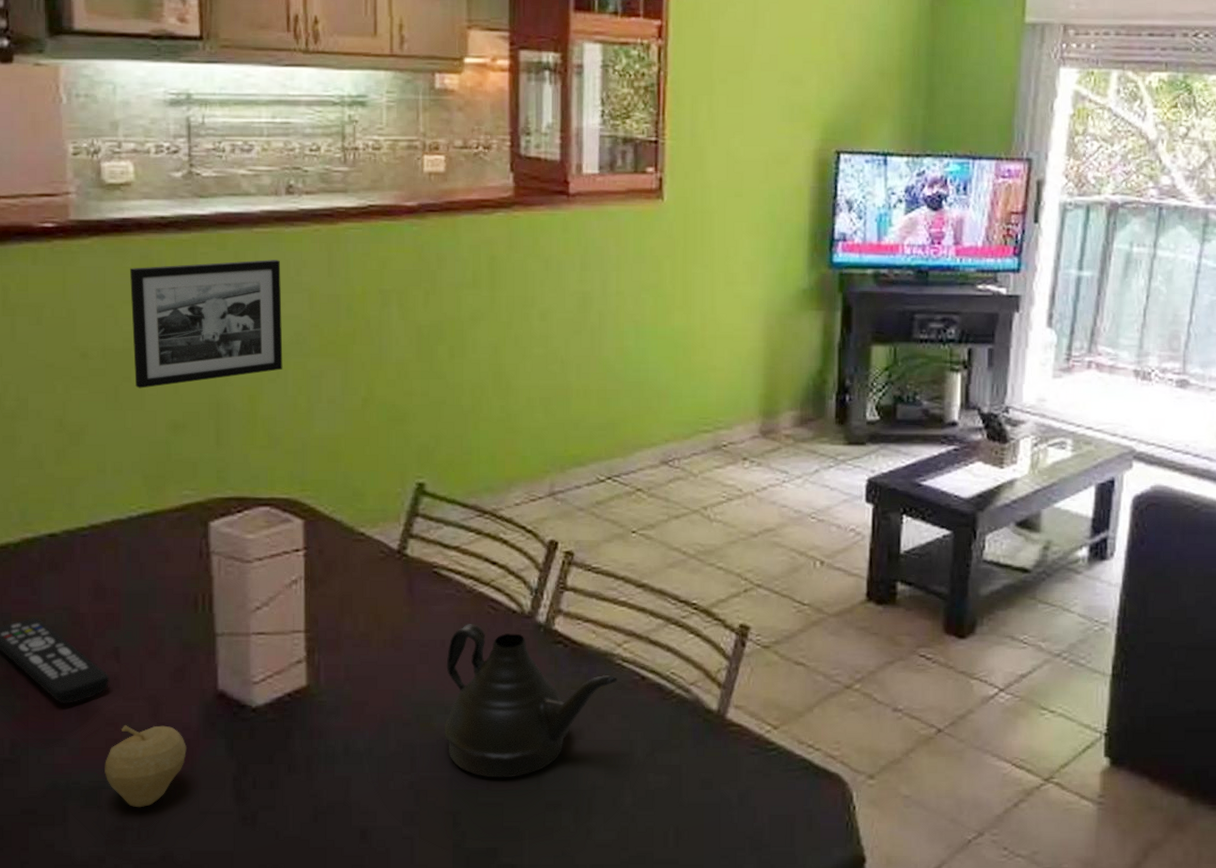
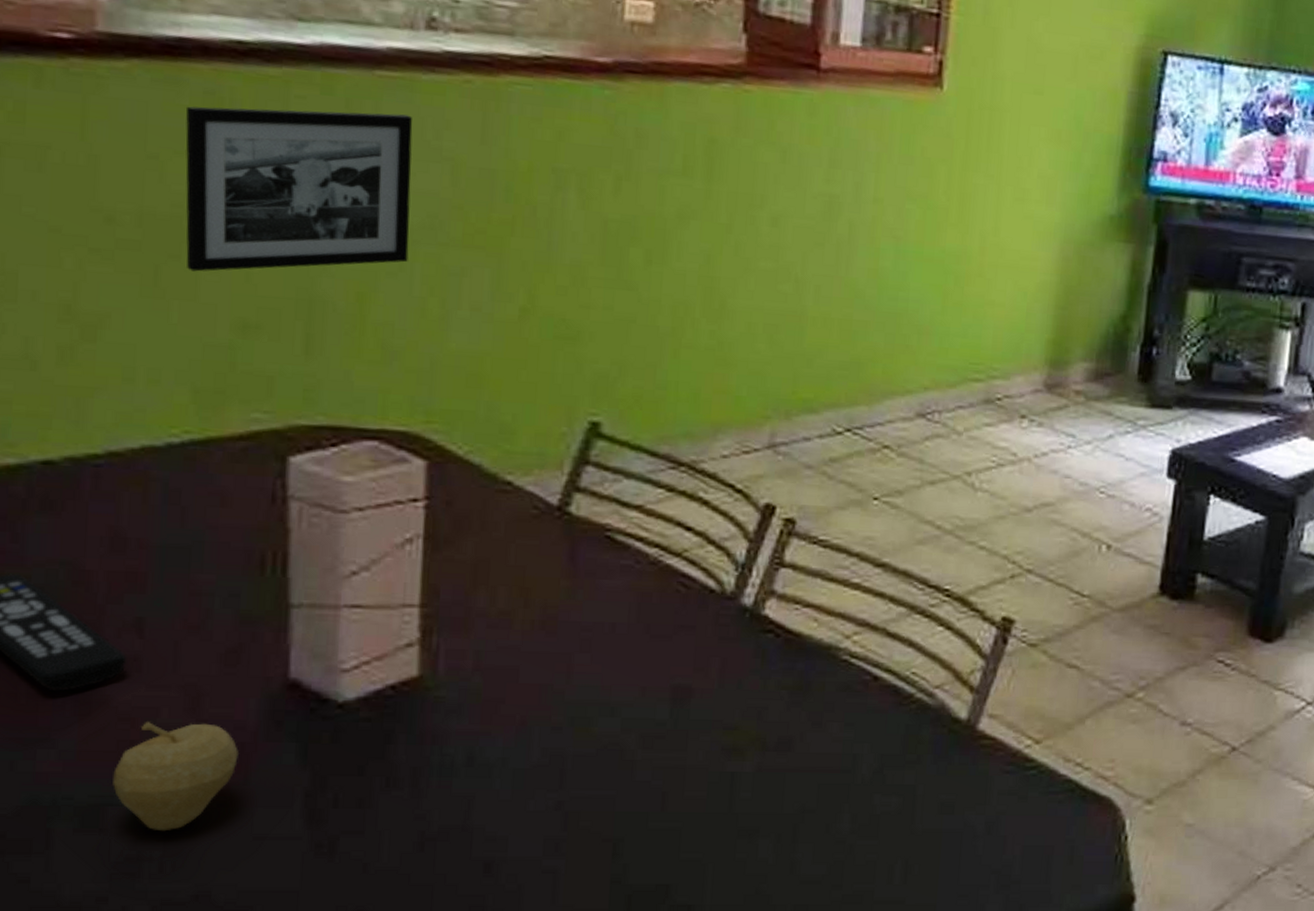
teapot: present [444,624,617,778] -> none [607,604,842,798]

